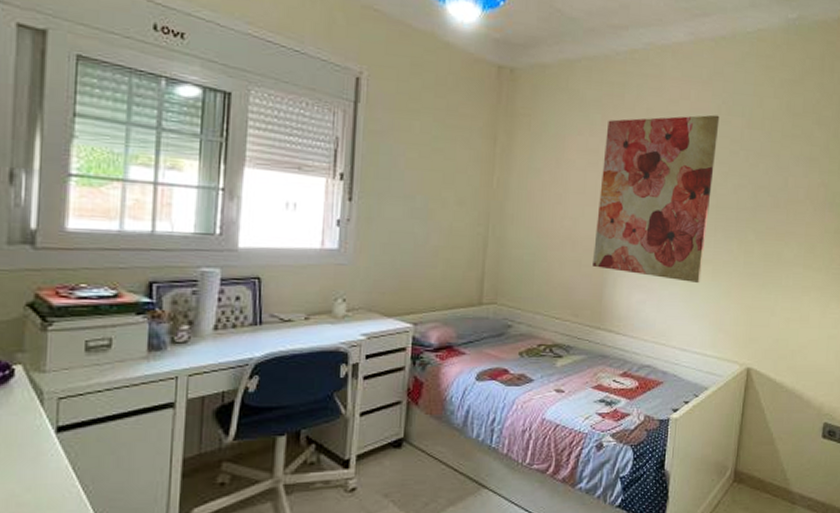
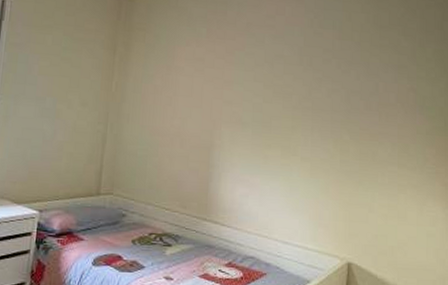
wall art: present [593,114,720,284] -> none [199,28,312,180]

